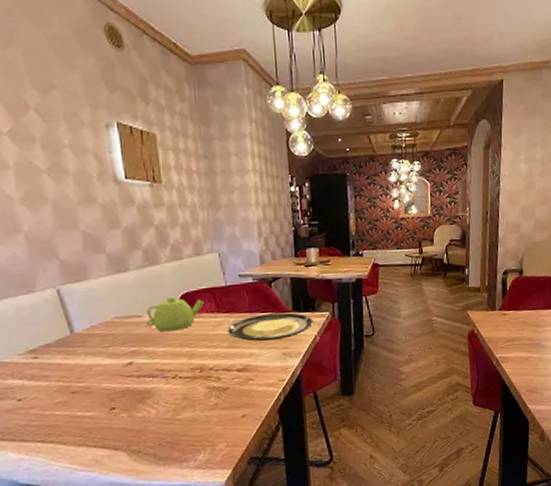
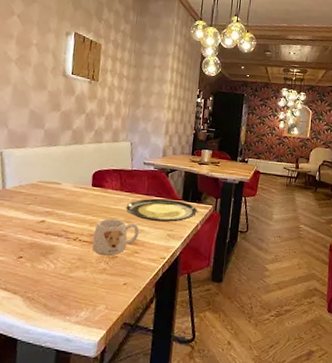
teapot: present [146,296,204,332] -> none [63,171,111,201]
mug: none [195,345,250,390] -> present [92,218,140,256]

